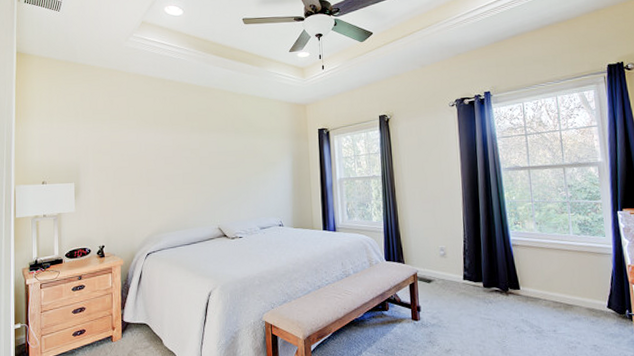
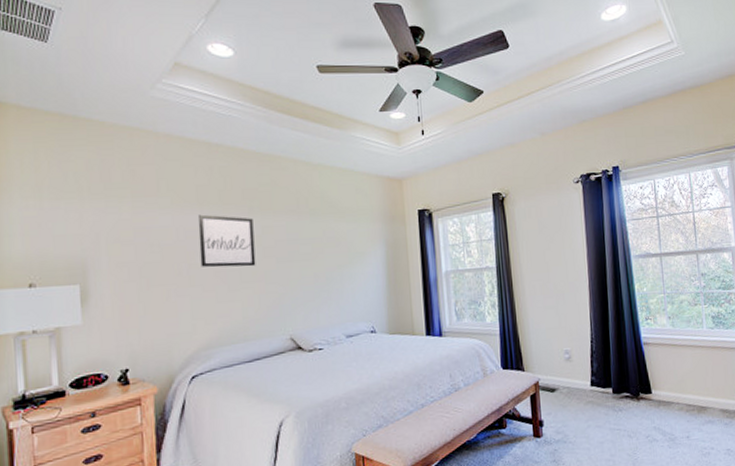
wall art: none [154,132,195,172] -> present [198,214,256,268]

